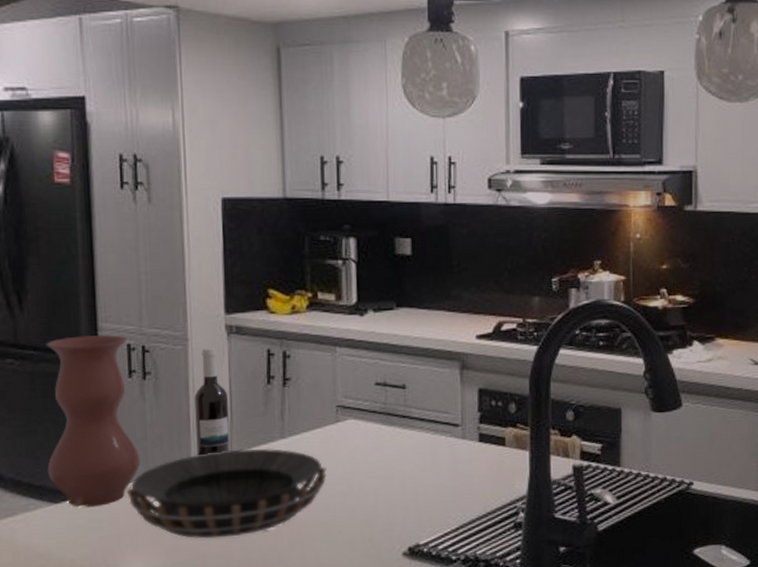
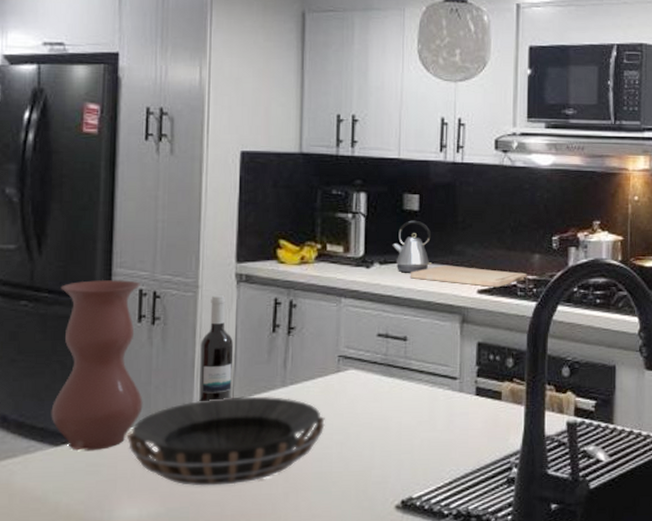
kettle: none [386,265,428,320] -> present [392,220,433,273]
cutting board: none [405,311,527,333] -> present [410,266,527,288]

